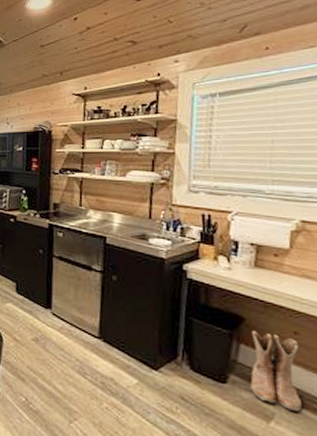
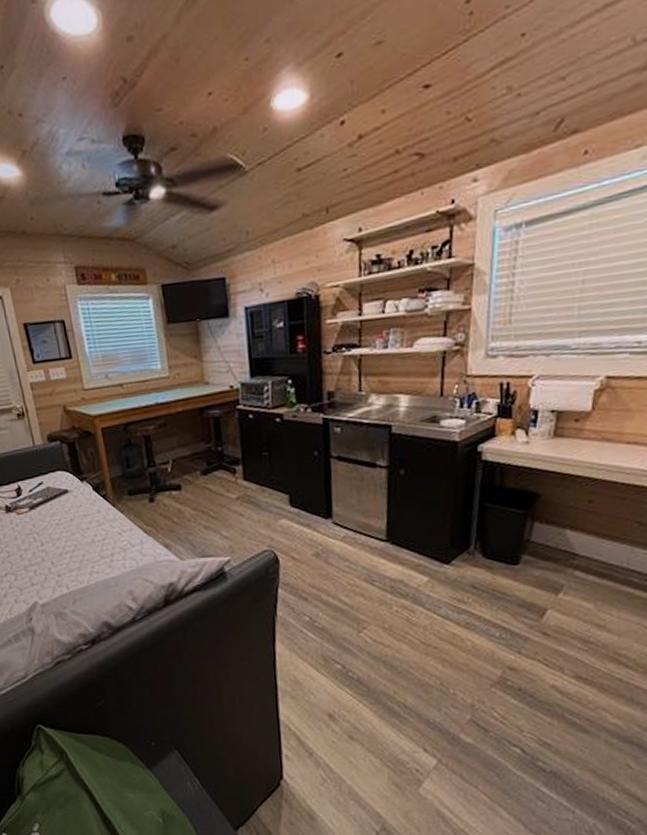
boots: present [250,331,302,411] -> none [542,506,592,579]

